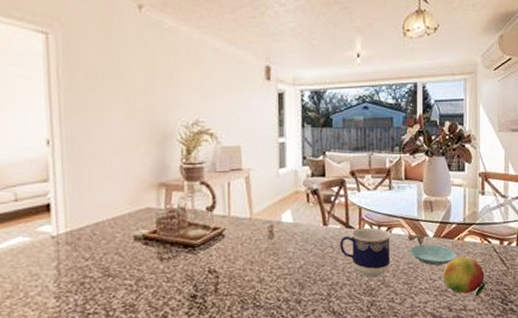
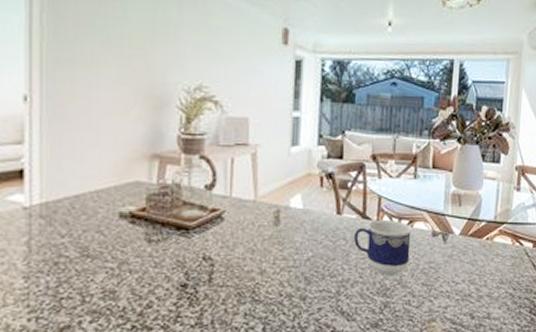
saucer: present [409,244,456,266] -> none [431,242,484,267]
fruit: present [443,256,486,298] -> none [467,259,514,305]

